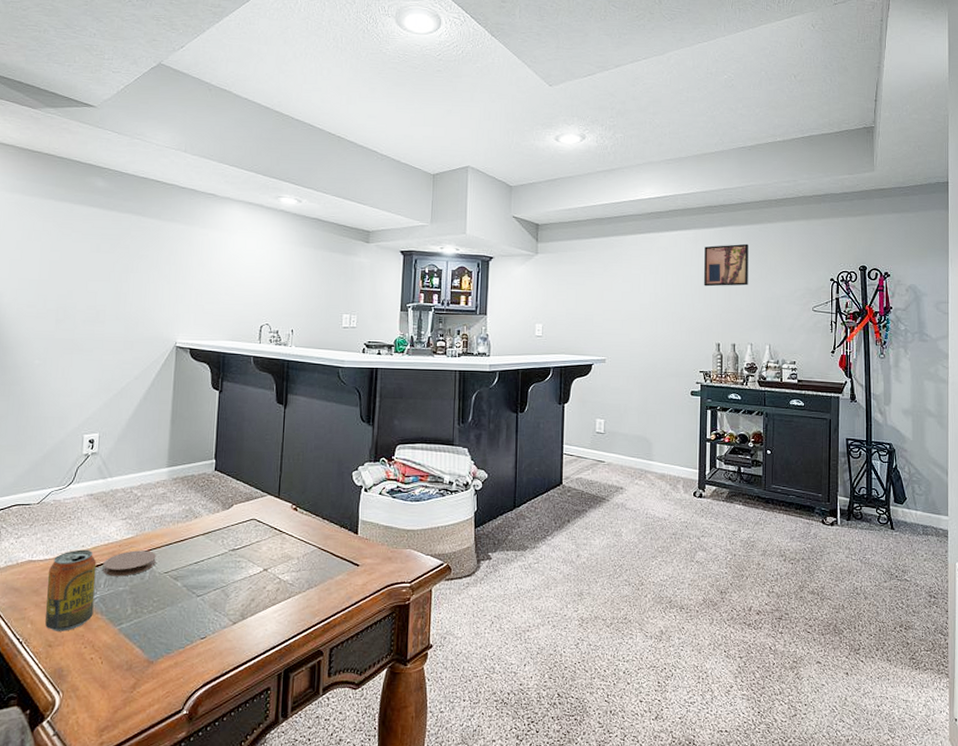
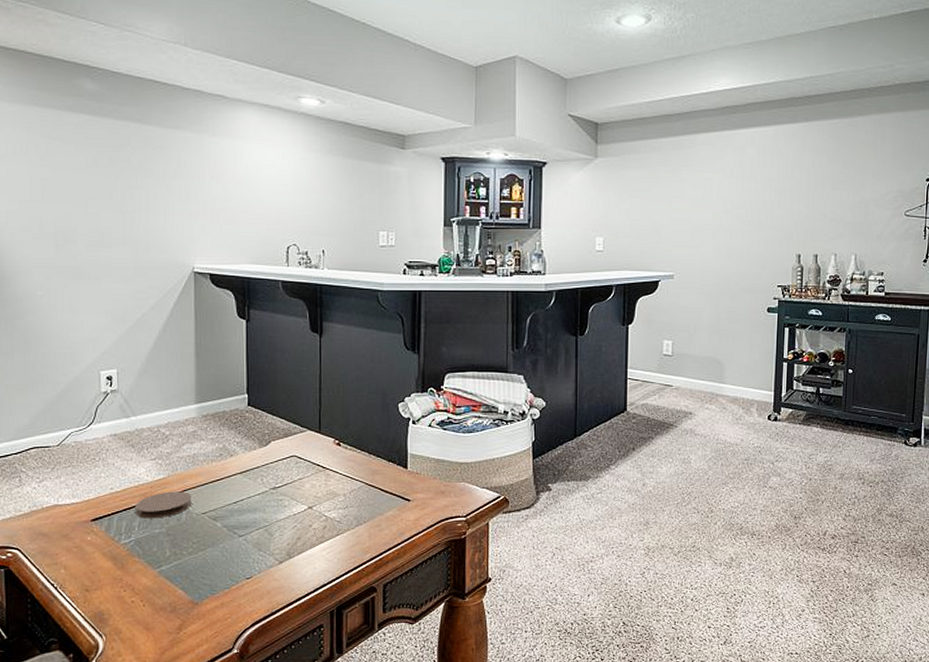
beverage can: present [45,549,97,631] -> none [76,492,130,576]
wall art: present [704,243,749,287] -> none [785,140,836,191]

